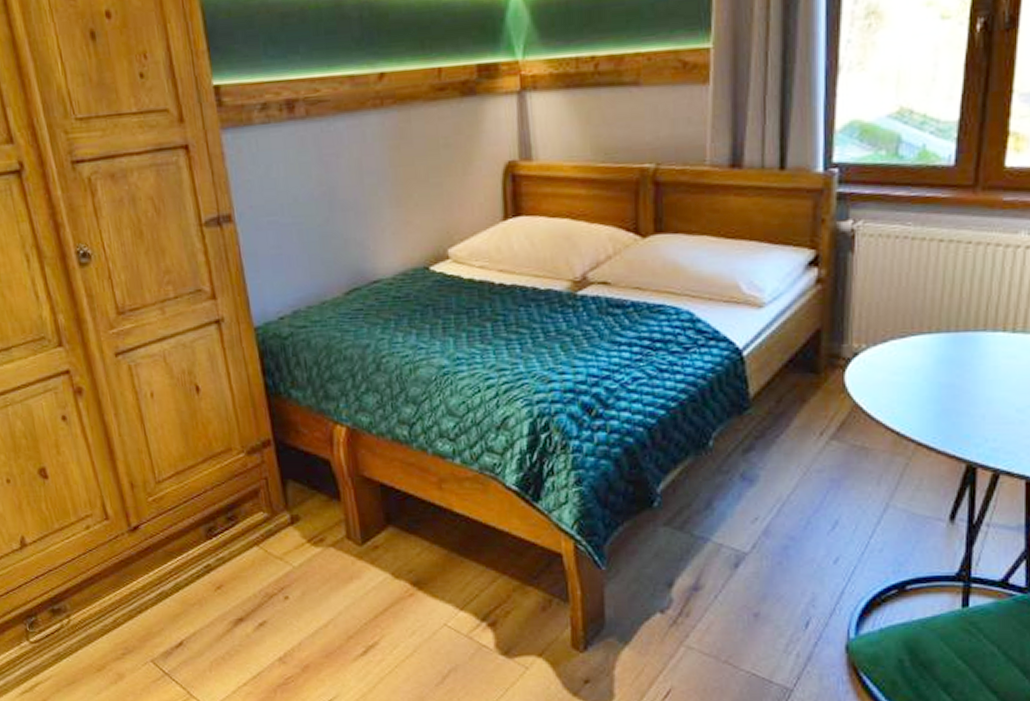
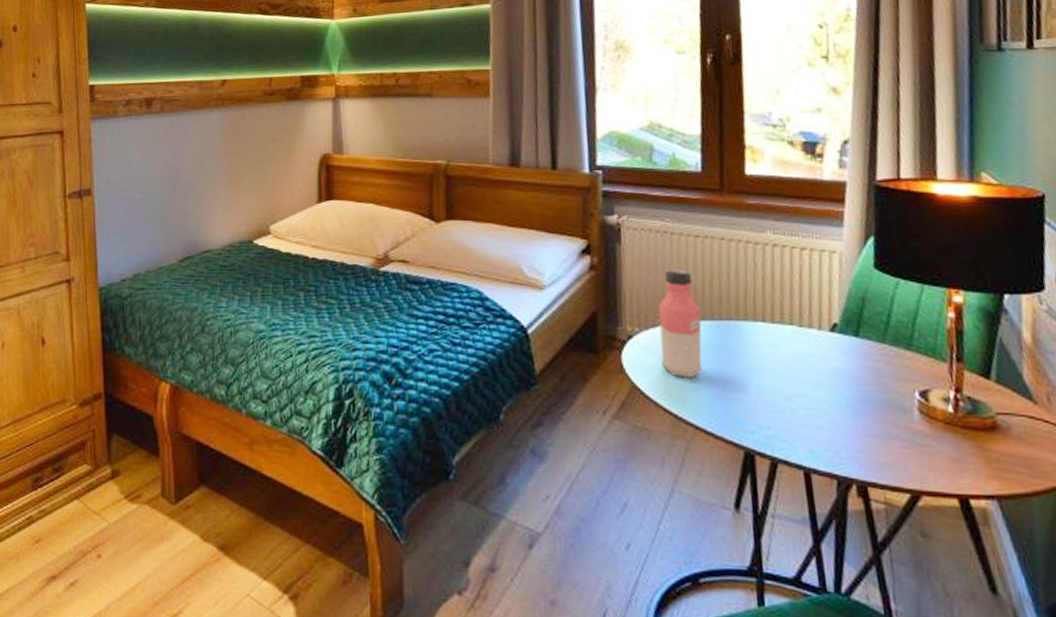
water bottle: none [888,278,937,394] -> present [658,269,703,378]

